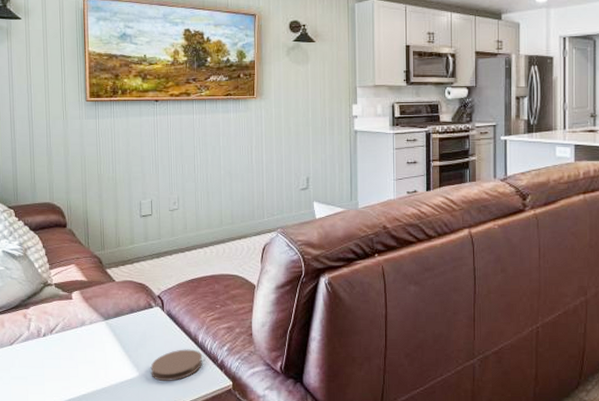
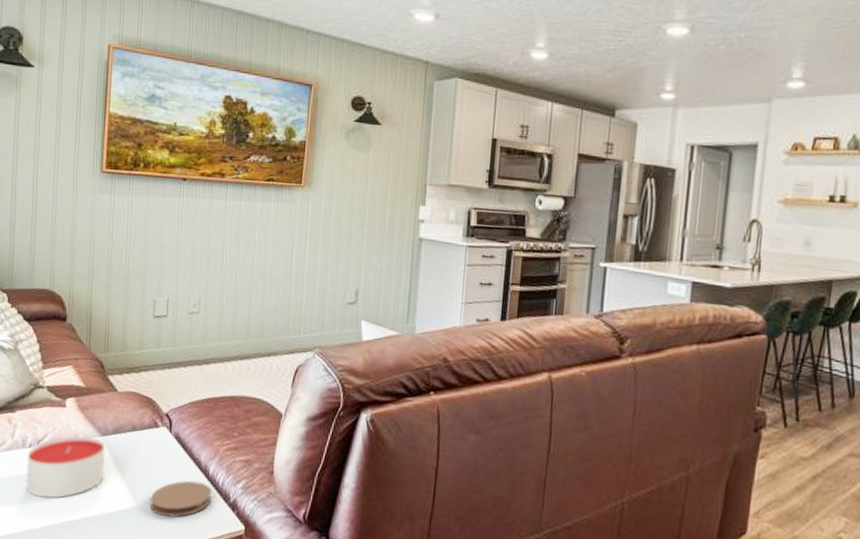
candle: none [42,322,110,377] -> present [25,436,106,499]

